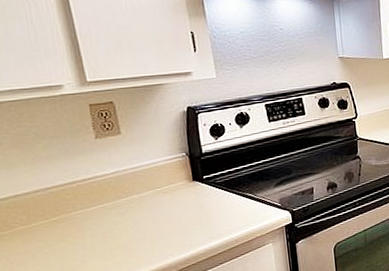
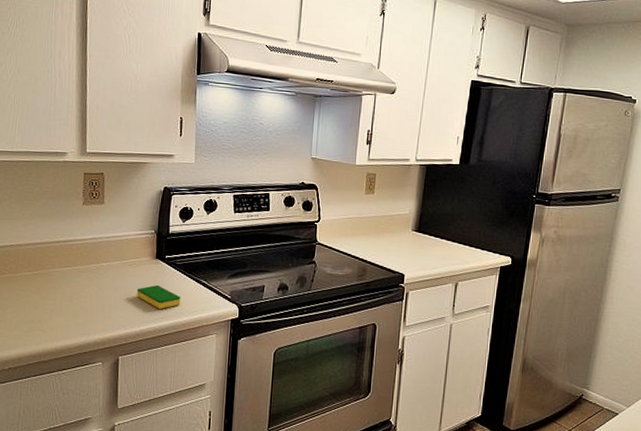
dish sponge: none [178,206,229,230] -> present [136,284,181,309]

